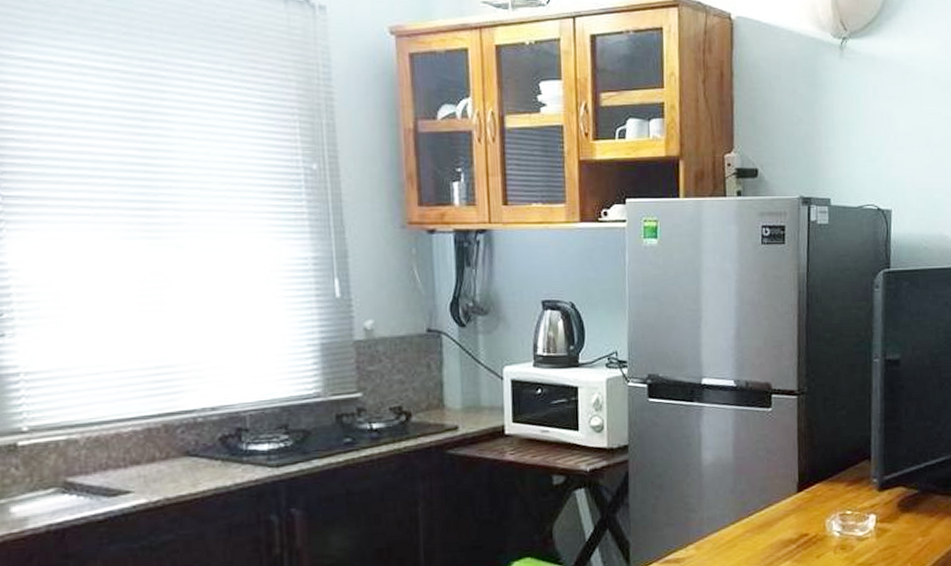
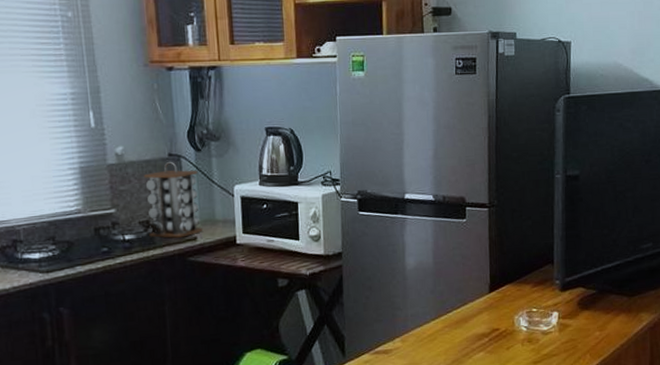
spice rack: none [396,337,465,428] -> present [143,161,202,239]

